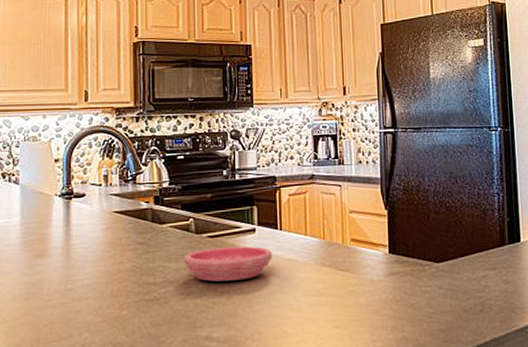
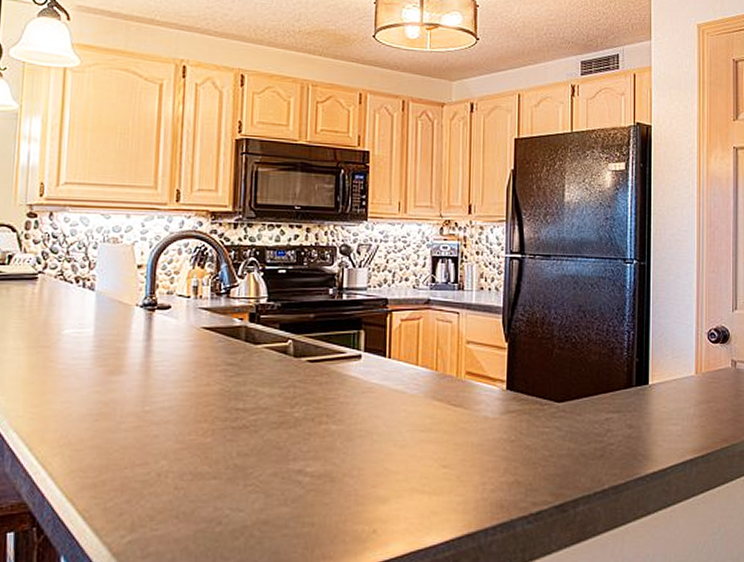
saucer: present [185,246,272,282] -> none [280,373,378,411]

